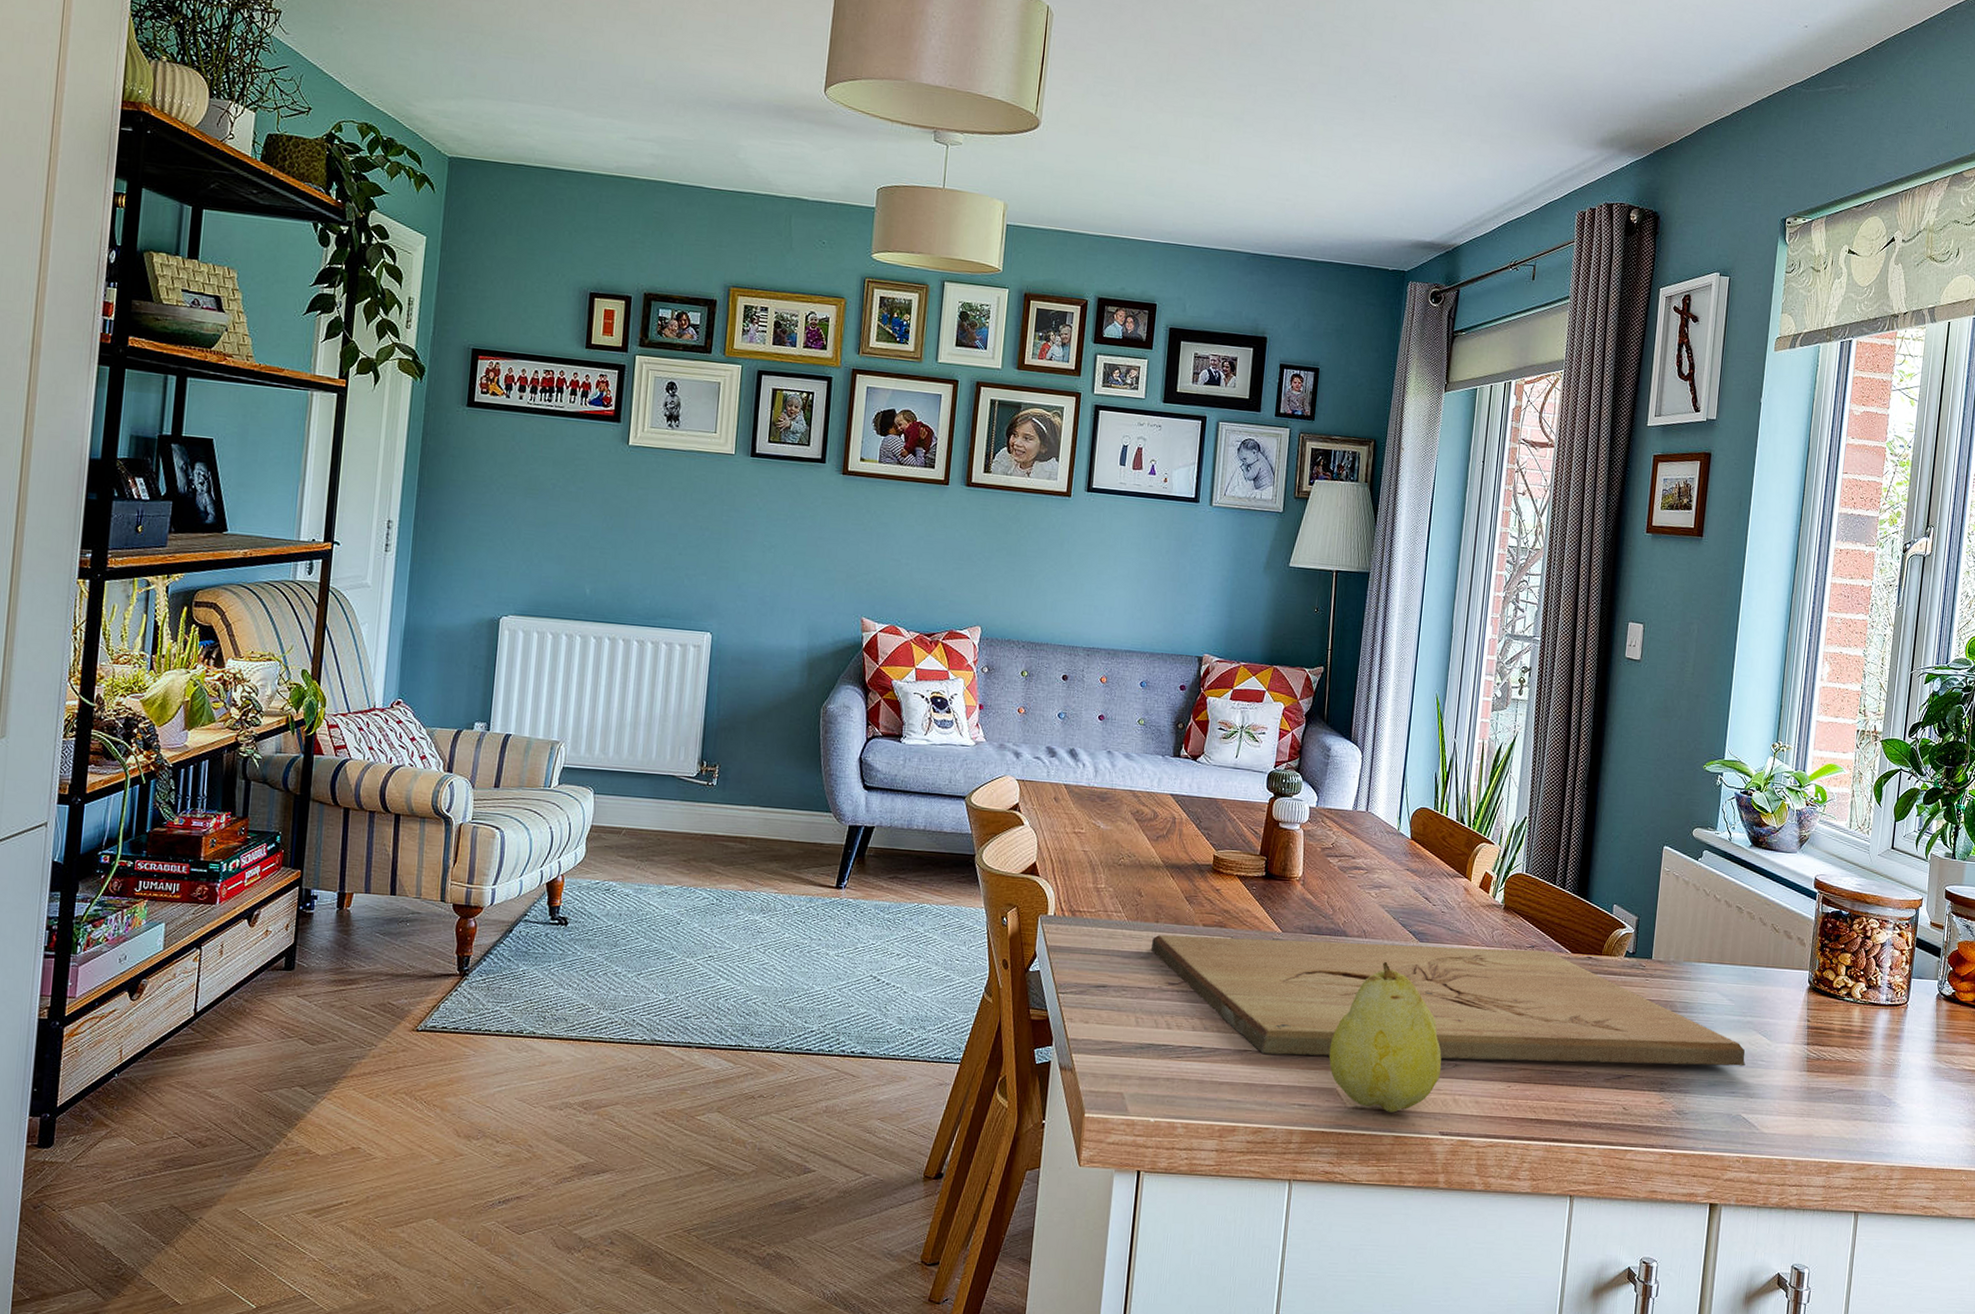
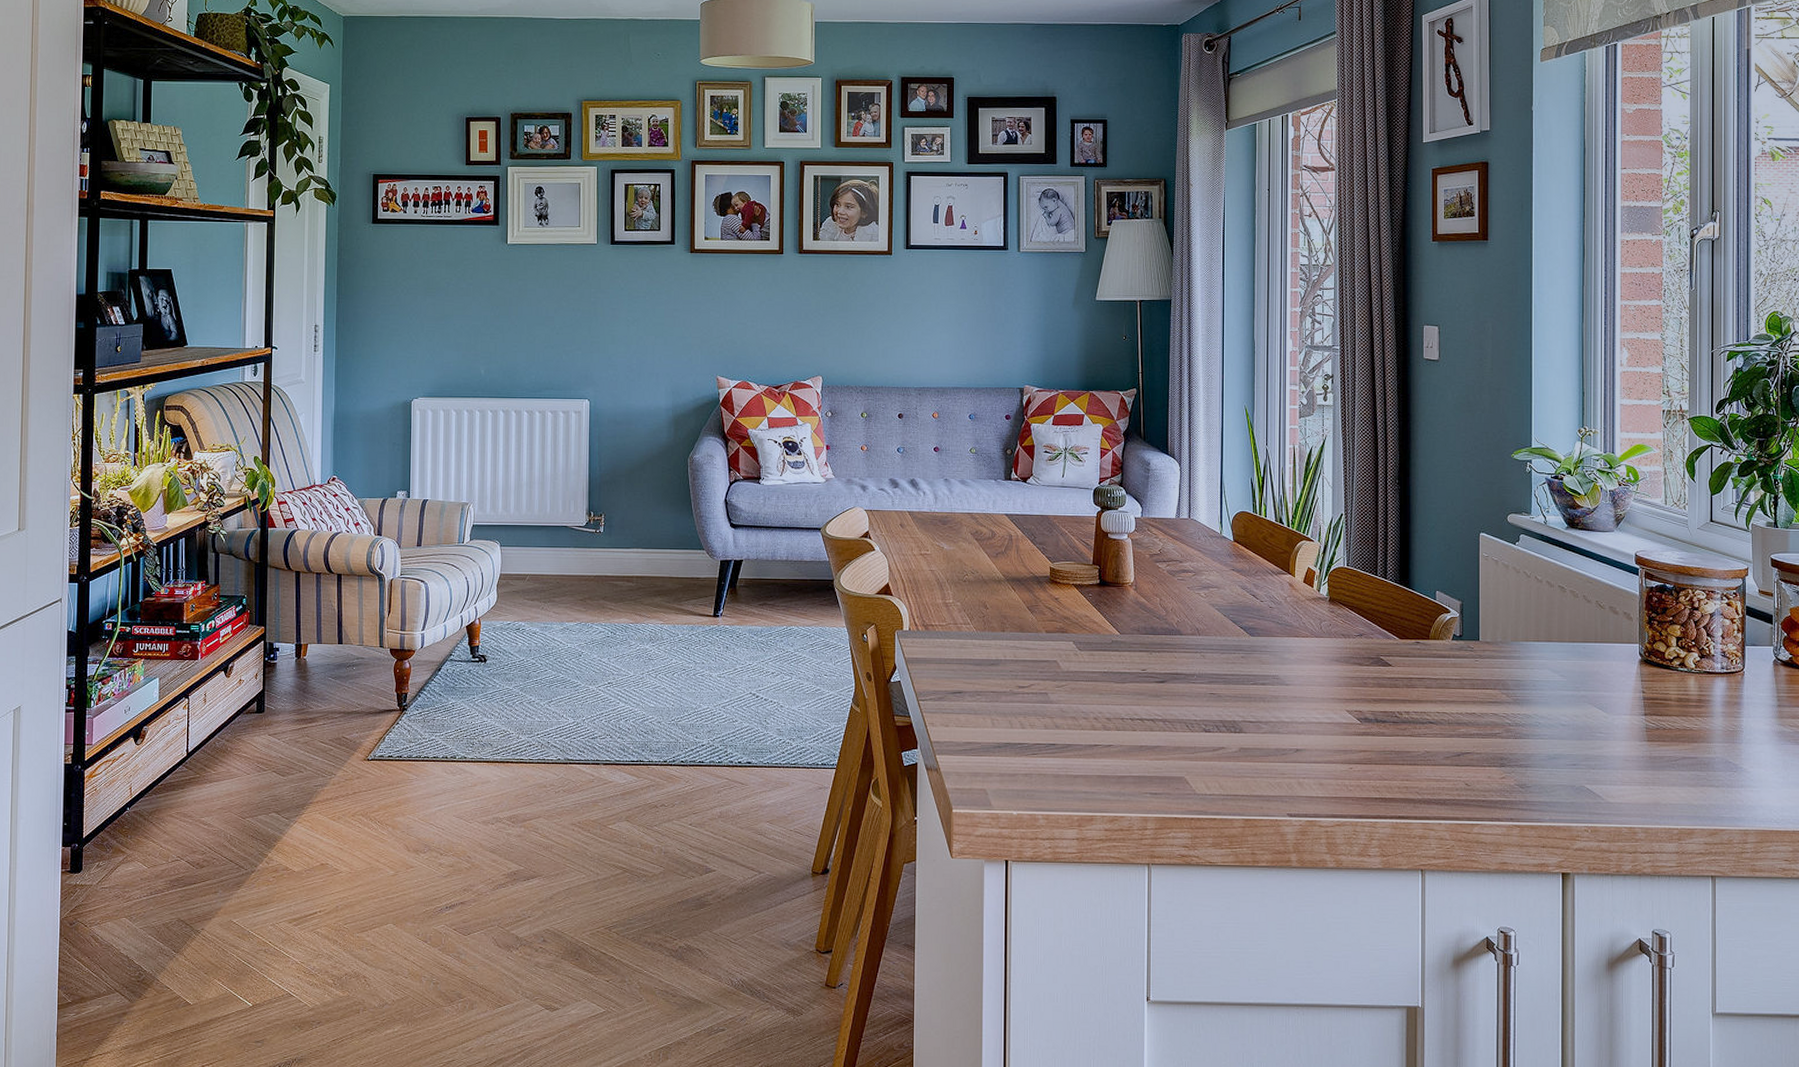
cutting board: present [1151,934,1746,1066] -> none [1000,638,1584,748]
fruit: present [1328,961,1442,1113] -> none [1175,656,1284,797]

